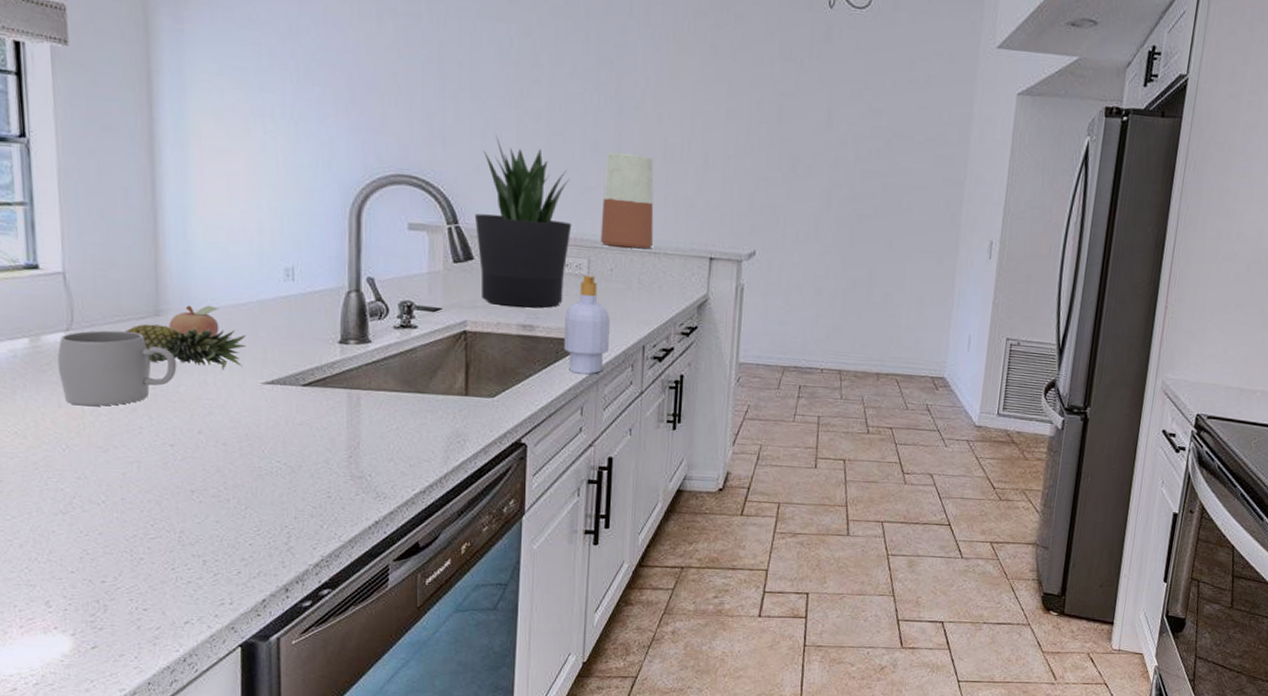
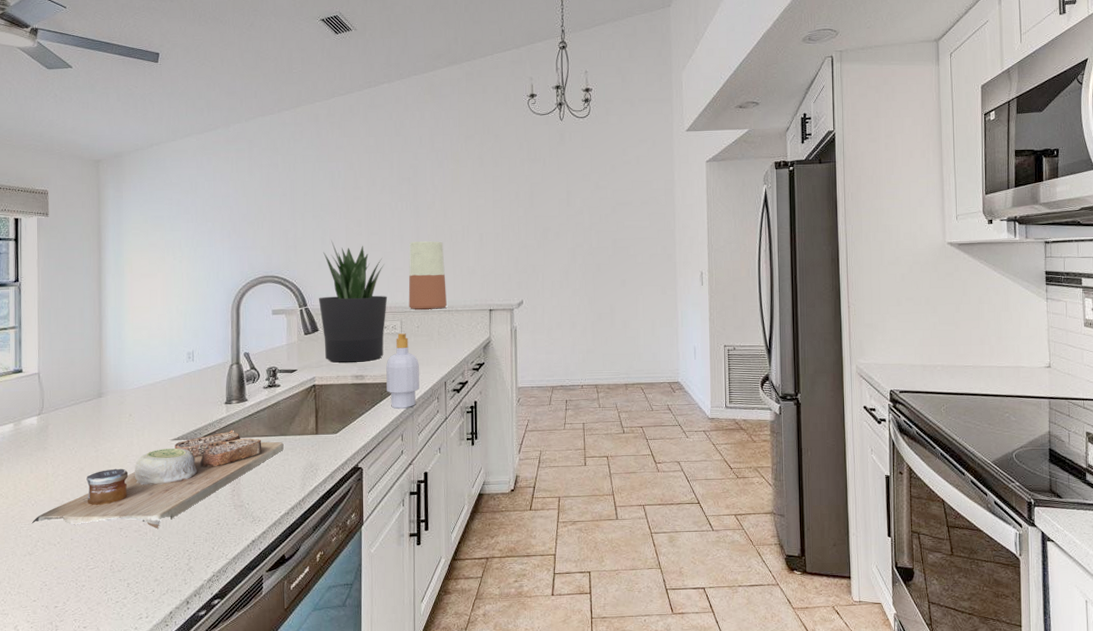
mug: present [57,330,177,406] -> none [31,411,112,470]
cutting board: none [63,378,421,496] -> present [31,430,284,528]
fruit: present [125,324,247,370] -> none [78,402,161,433]
fruit: present [169,305,220,337] -> none [108,385,143,411]

